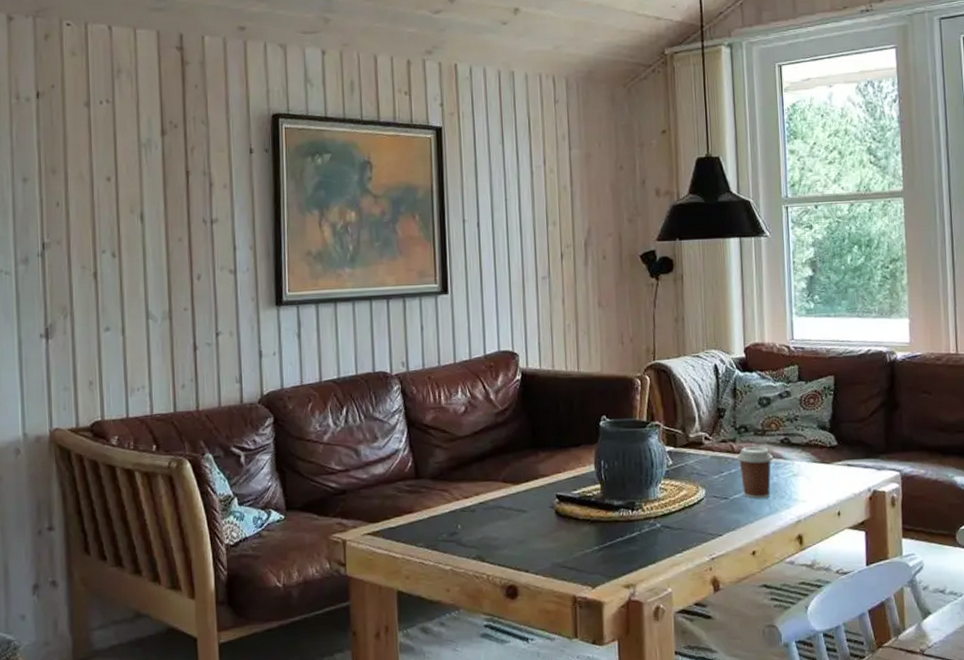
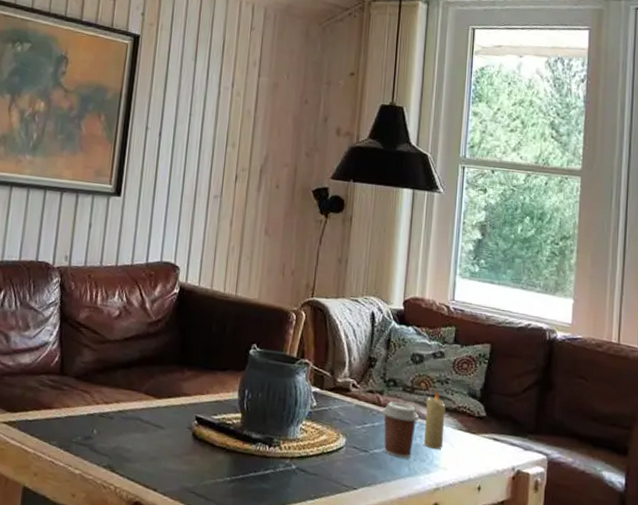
candle: none [778,428,799,484] -> present [424,390,446,450]

